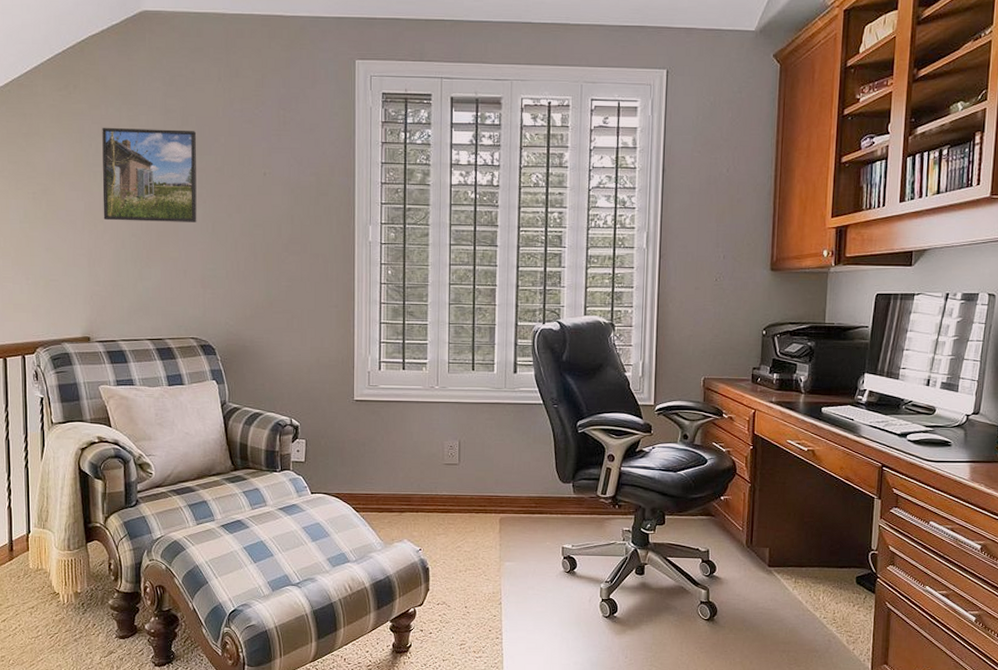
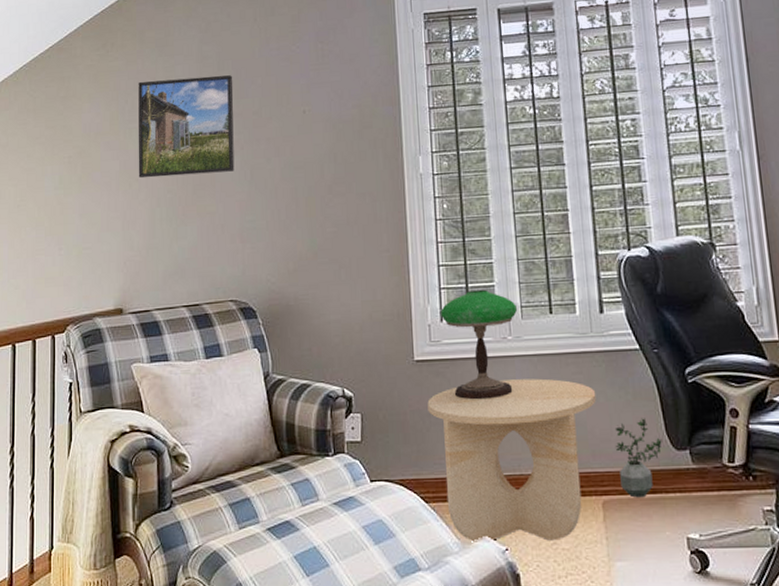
side table: none [363,421,504,545] -> present [427,378,597,542]
table lamp: none [380,346,445,435] -> present [441,289,517,400]
potted plant: none [514,457,552,517] -> present [615,418,662,498]

